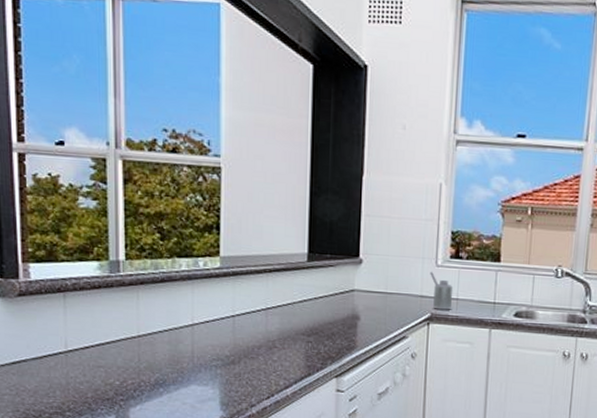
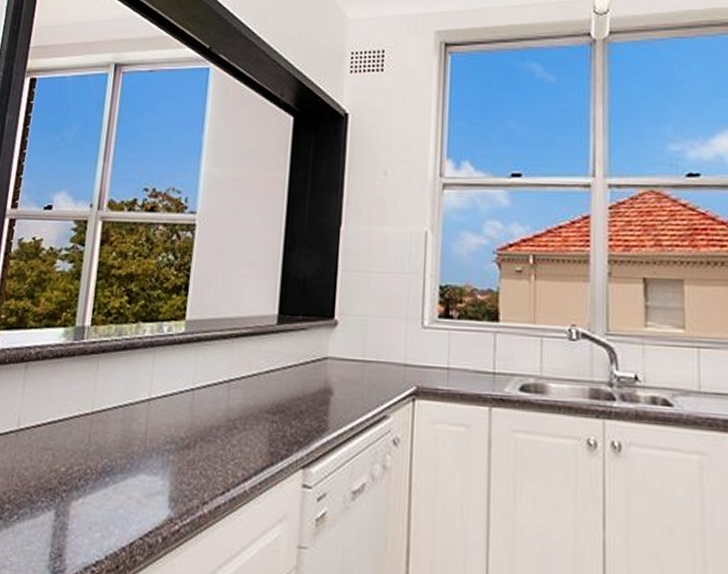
soap dispenser: present [430,272,454,310] -> none [415,335,443,383]

